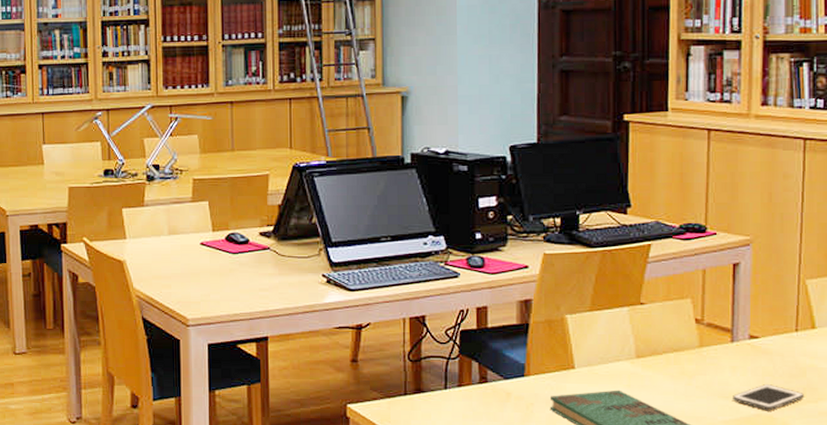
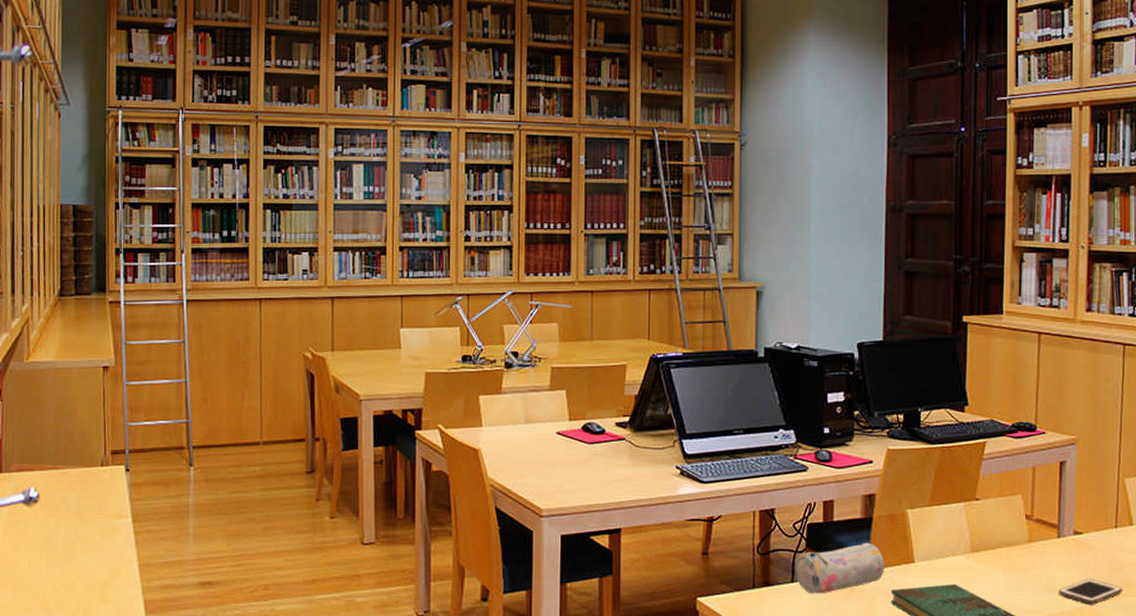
pencil case: none [449,348,543,401] -> present [796,542,884,594]

